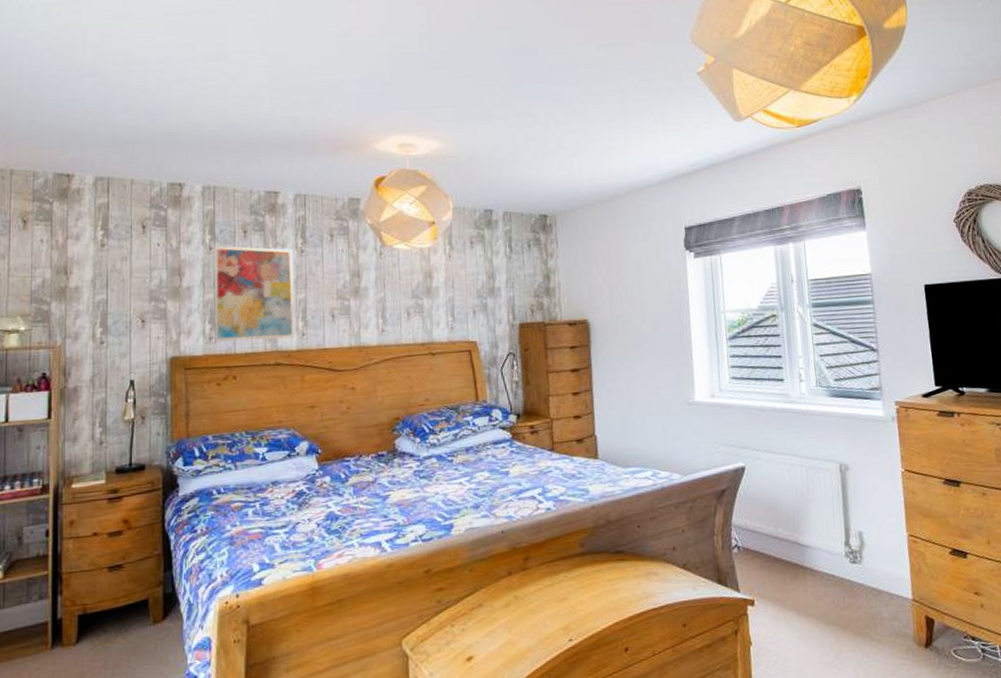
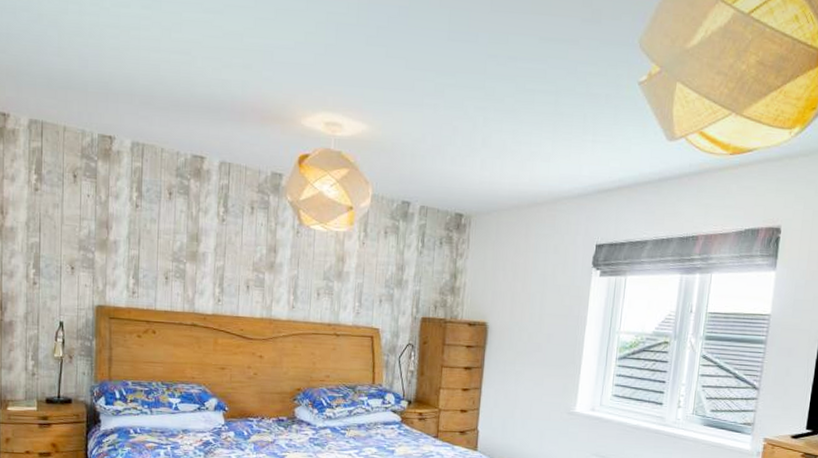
wall art: present [214,246,294,342] -> none [137,205,214,302]

